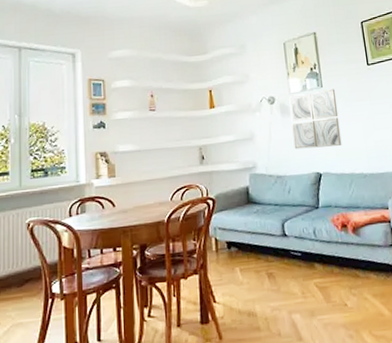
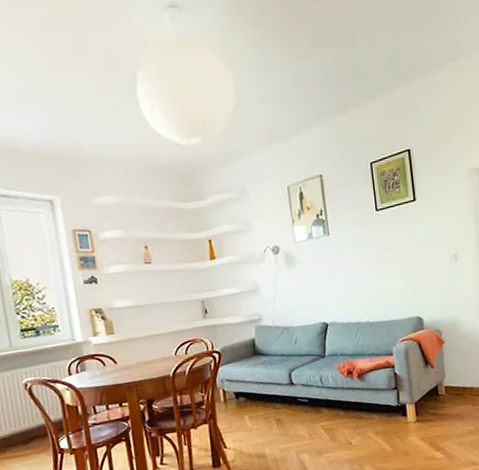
wall art: present [289,89,342,150] -> none [294,237,349,300]

